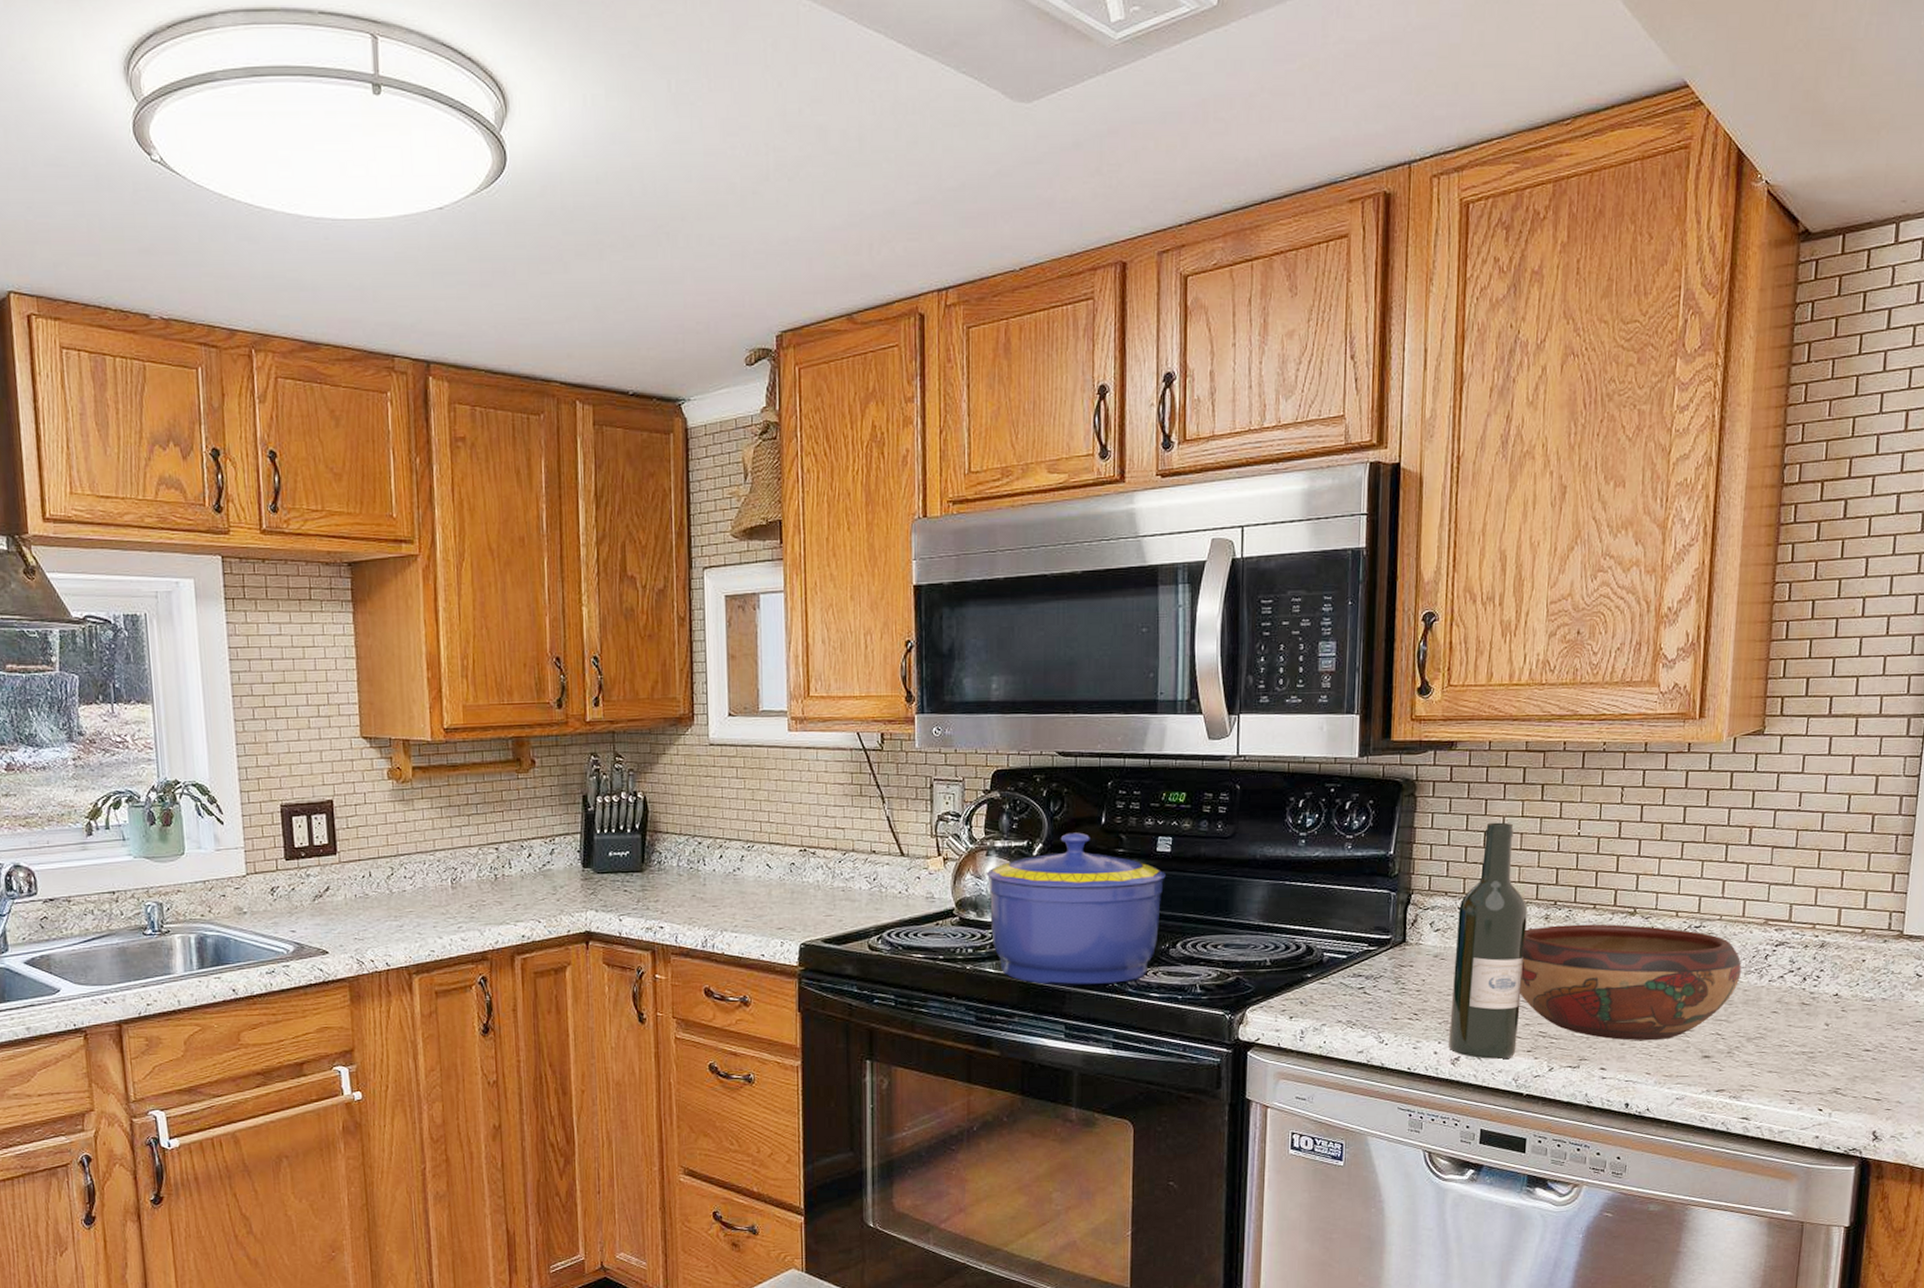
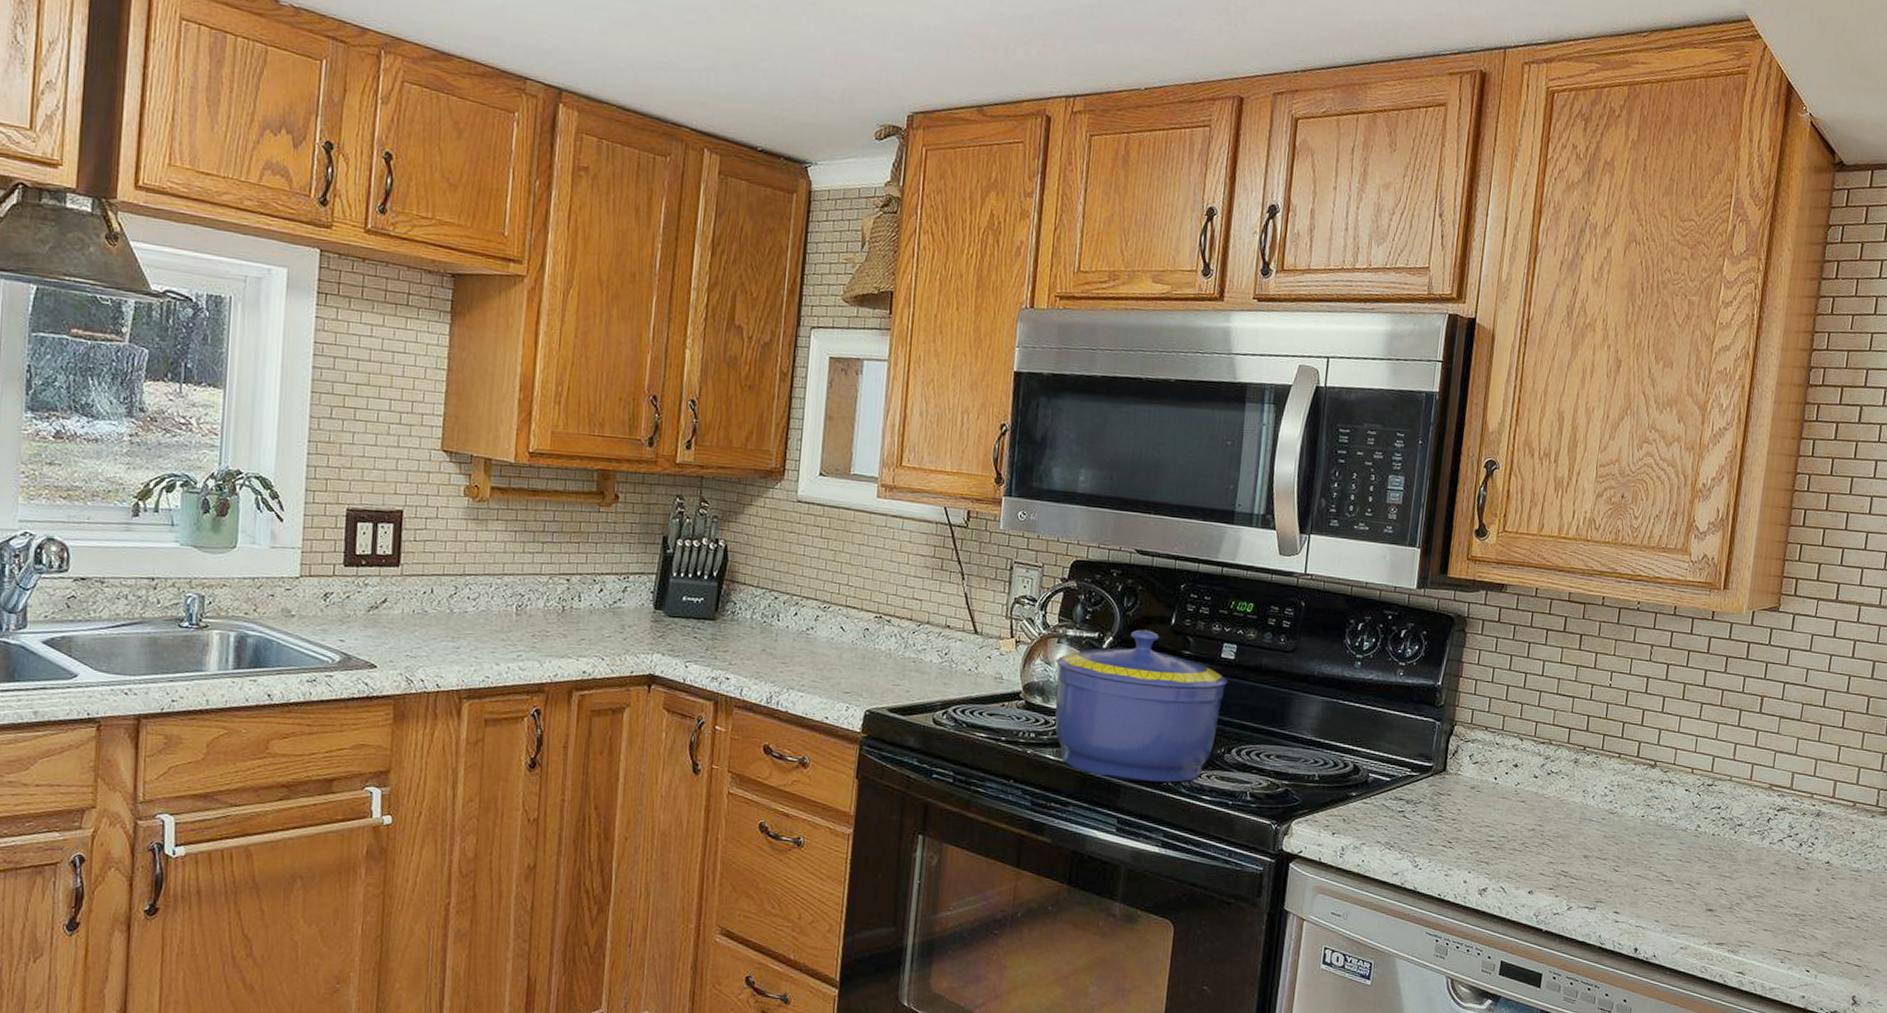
wine bottle: present [1449,822,1528,1060] -> none [1477,665,1559,895]
decorative bowl: present [1520,924,1741,1041] -> none [1546,769,1747,890]

